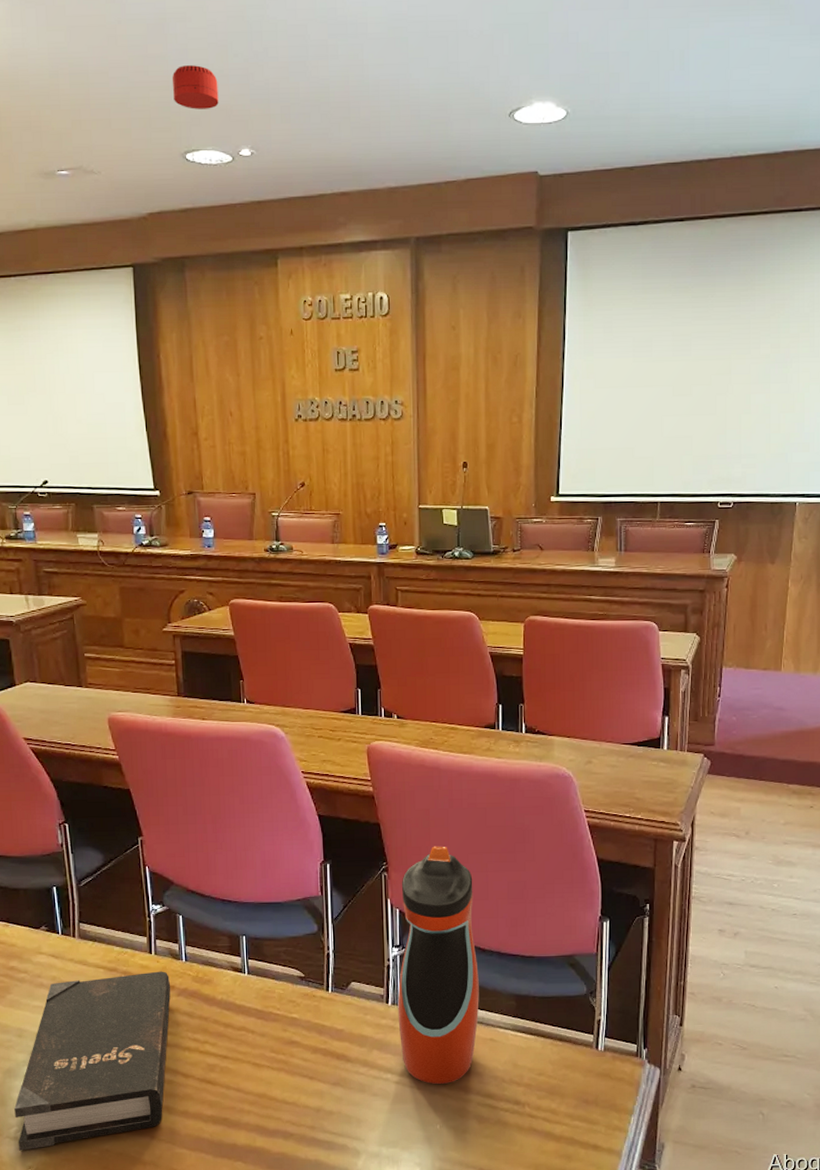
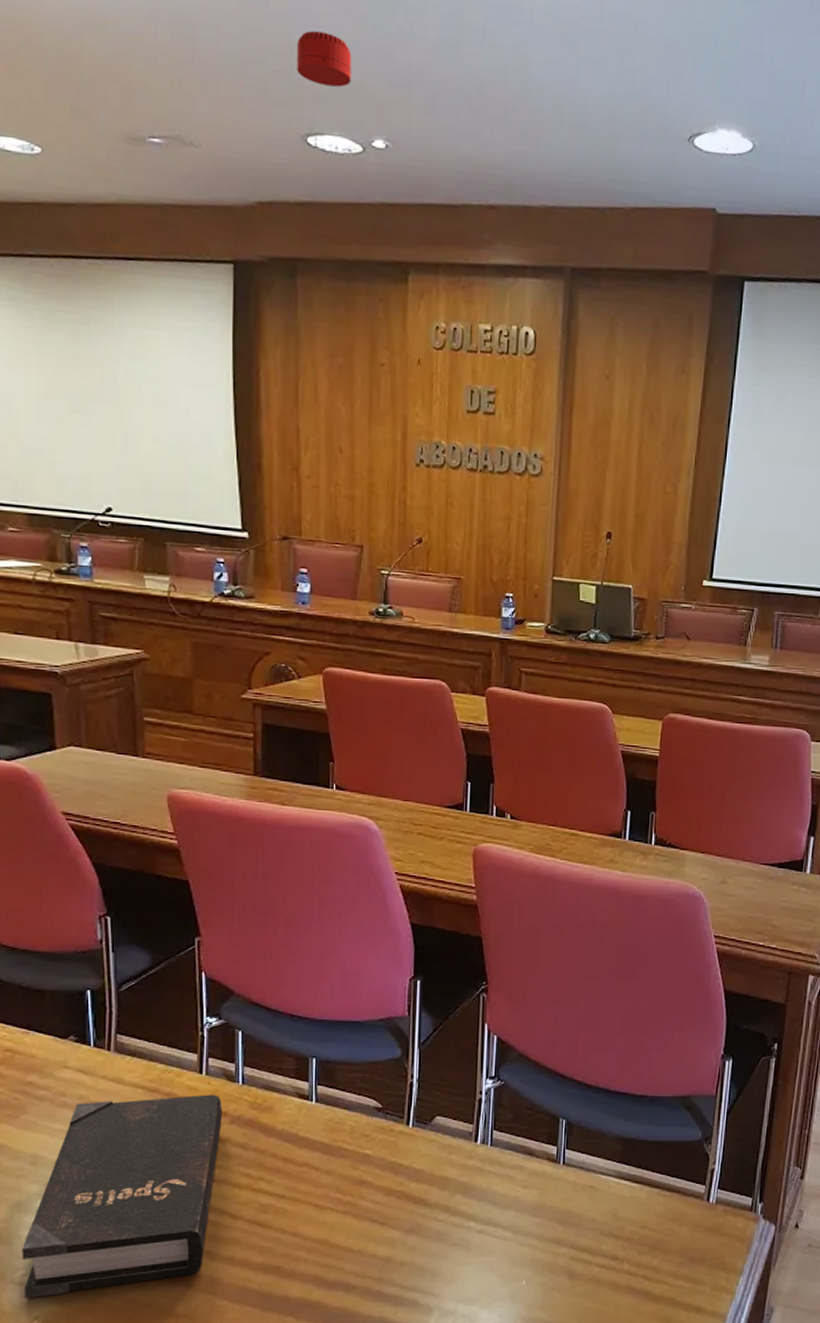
water bottle: present [397,846,479,1085] -> none [487,966,584,1236]

